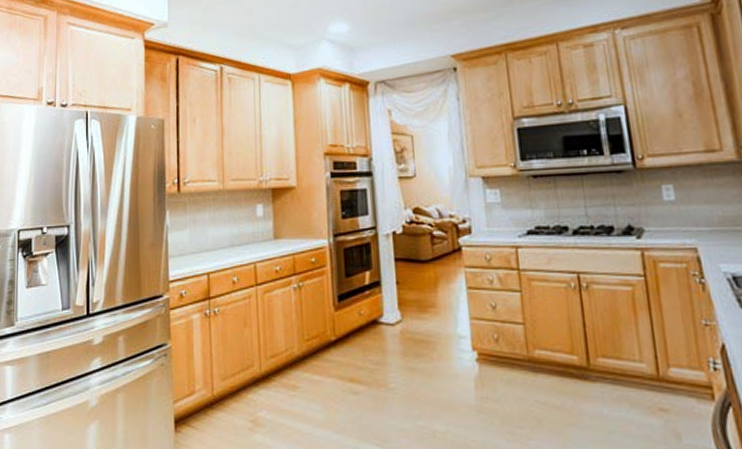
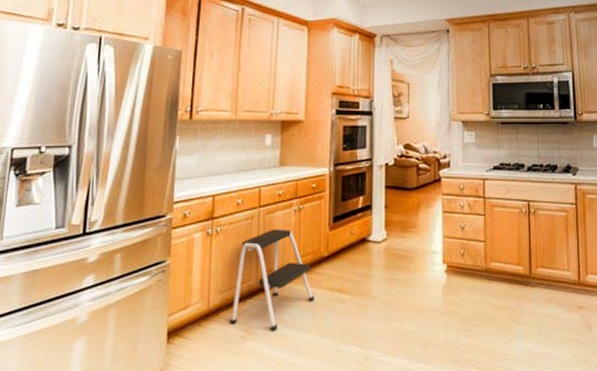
step stool: none [236,309,325,423] -> present [230,229,315,330]

